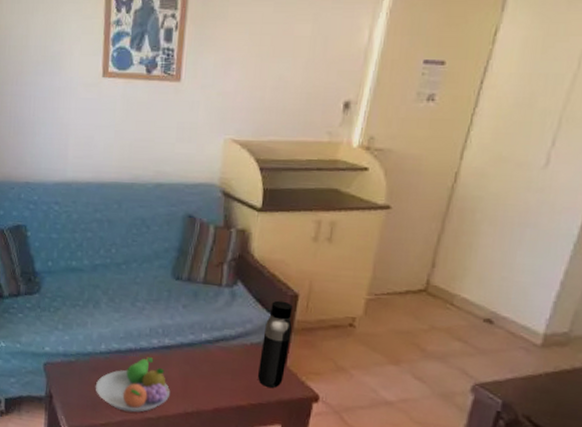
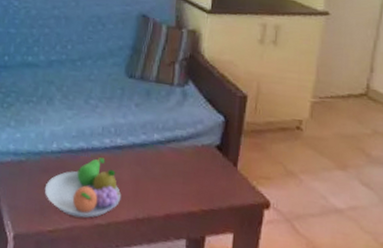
water bottle: present [258,300,292,388] -> none [209,101,242,193]

